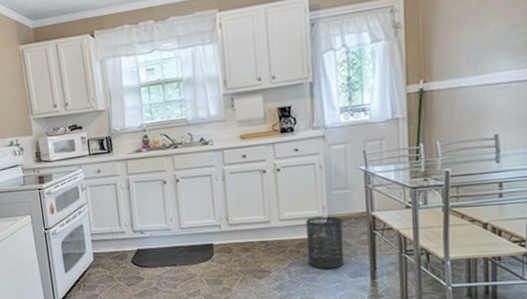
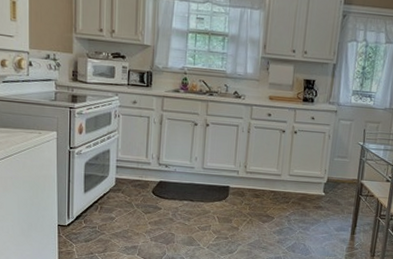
trash can: present [305,216,344,269] -> none [305,177,338,222]

